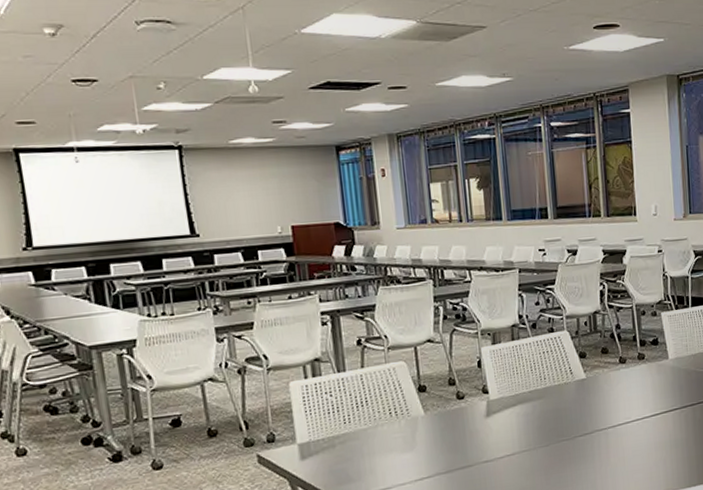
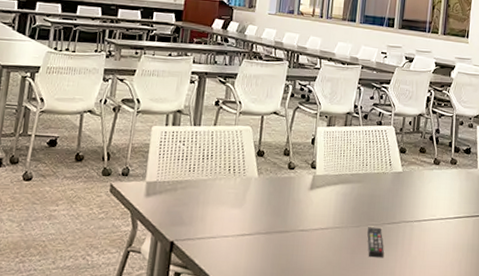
remote control: none [558,441,581,475] -> present [367,227,384,258]

